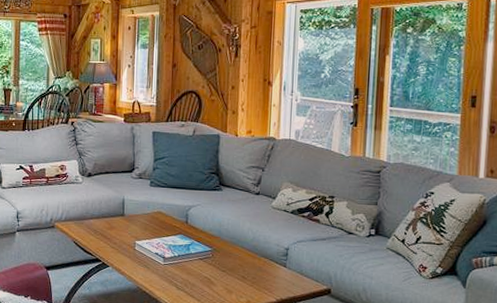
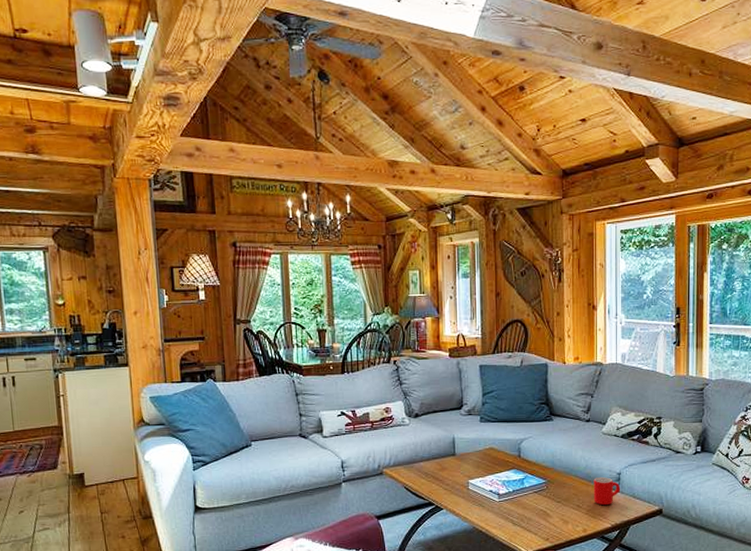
mug: none [259,251,288,280] -> present [593,477,621,506]

